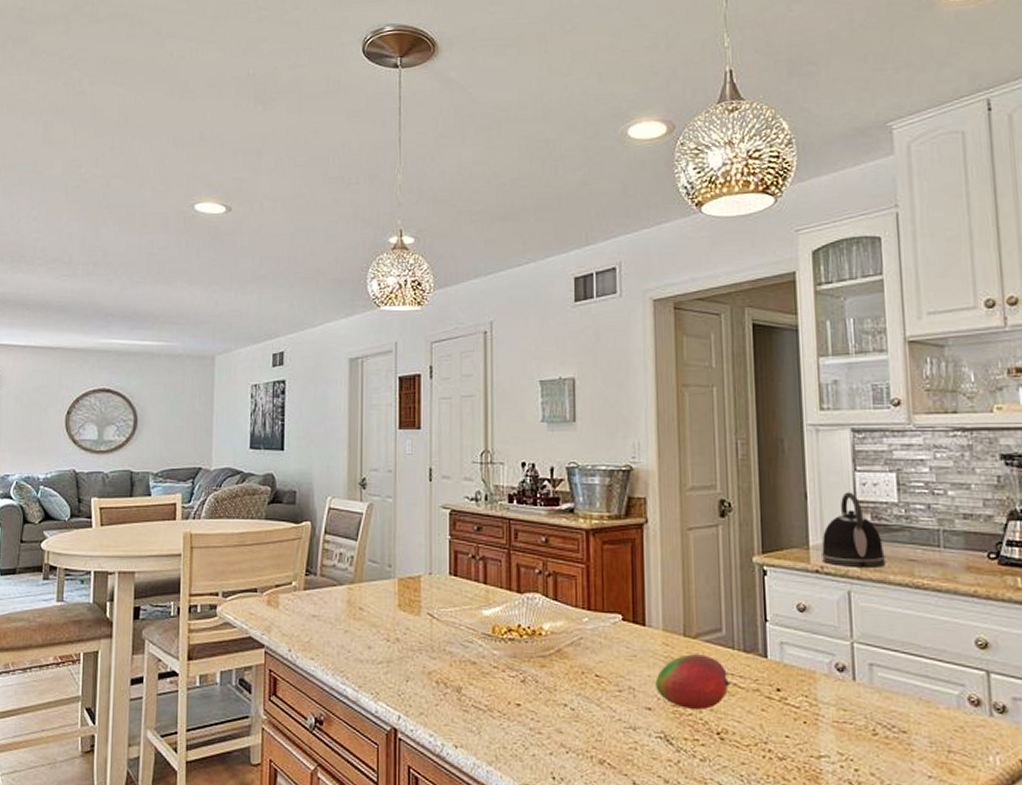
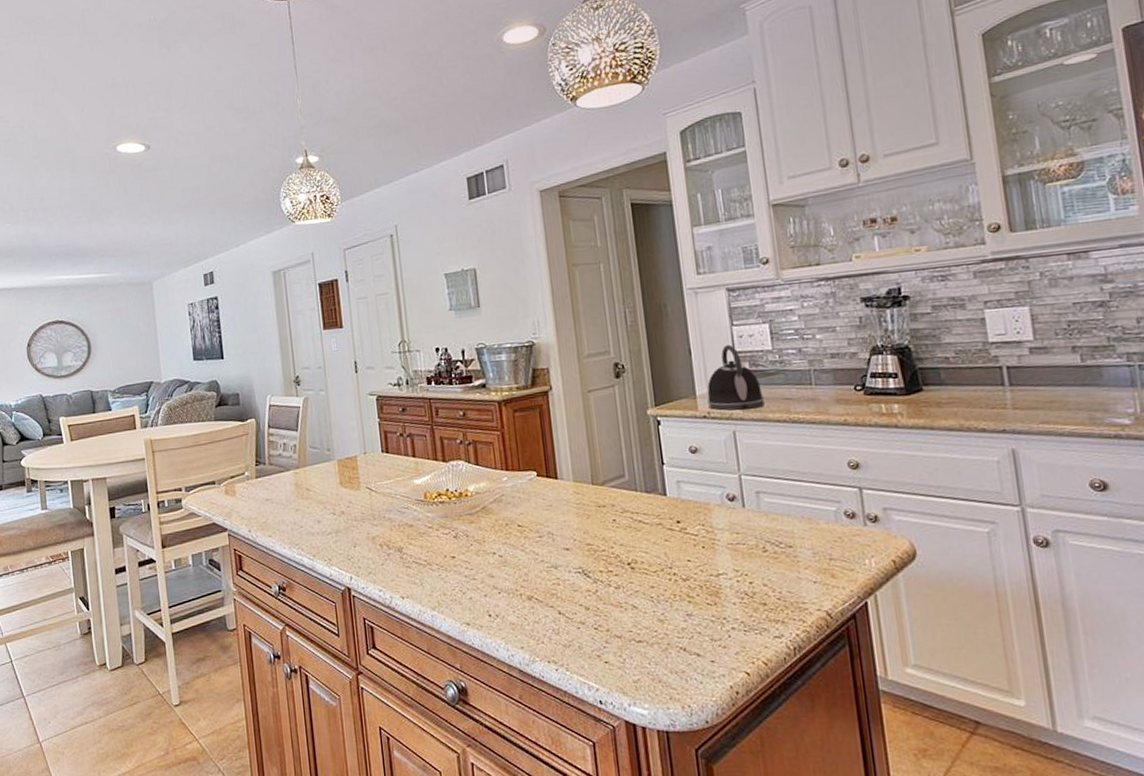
fruit: present [655,654,731,709] -> none [570,498,637,546]

